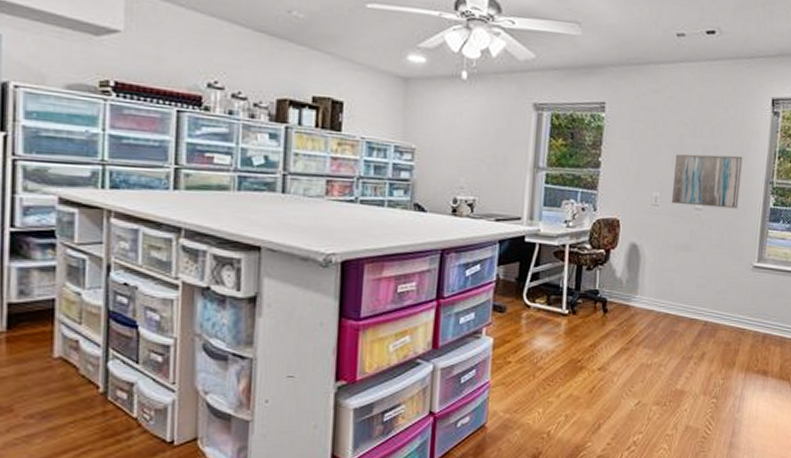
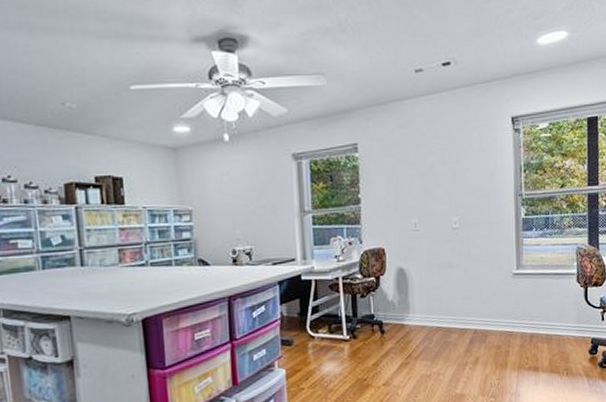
wall art: present [671,154,743,209] -> none [428,174,492,227]

